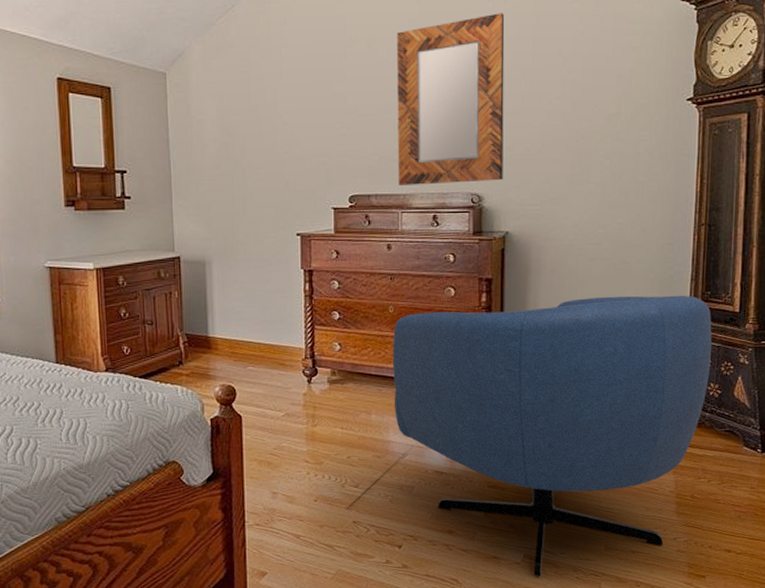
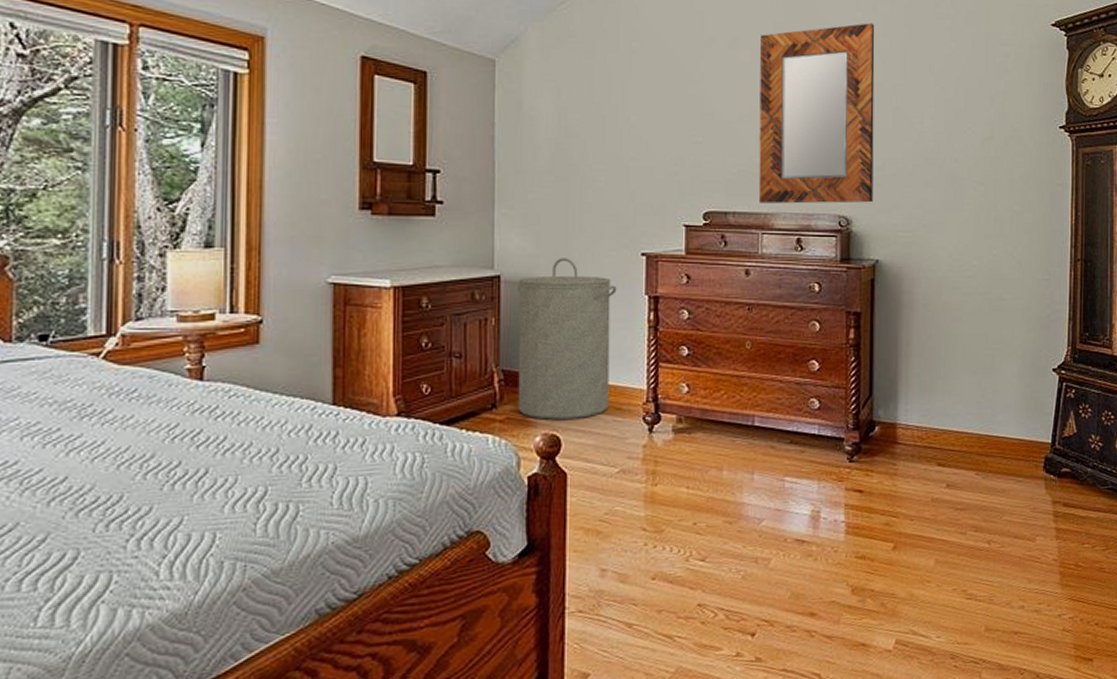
laundry hamper: none [194,240,277,374] -> present [516,258,617,420]
armchair: present [392,295,712,577] -> none [748,335,1091,667]

